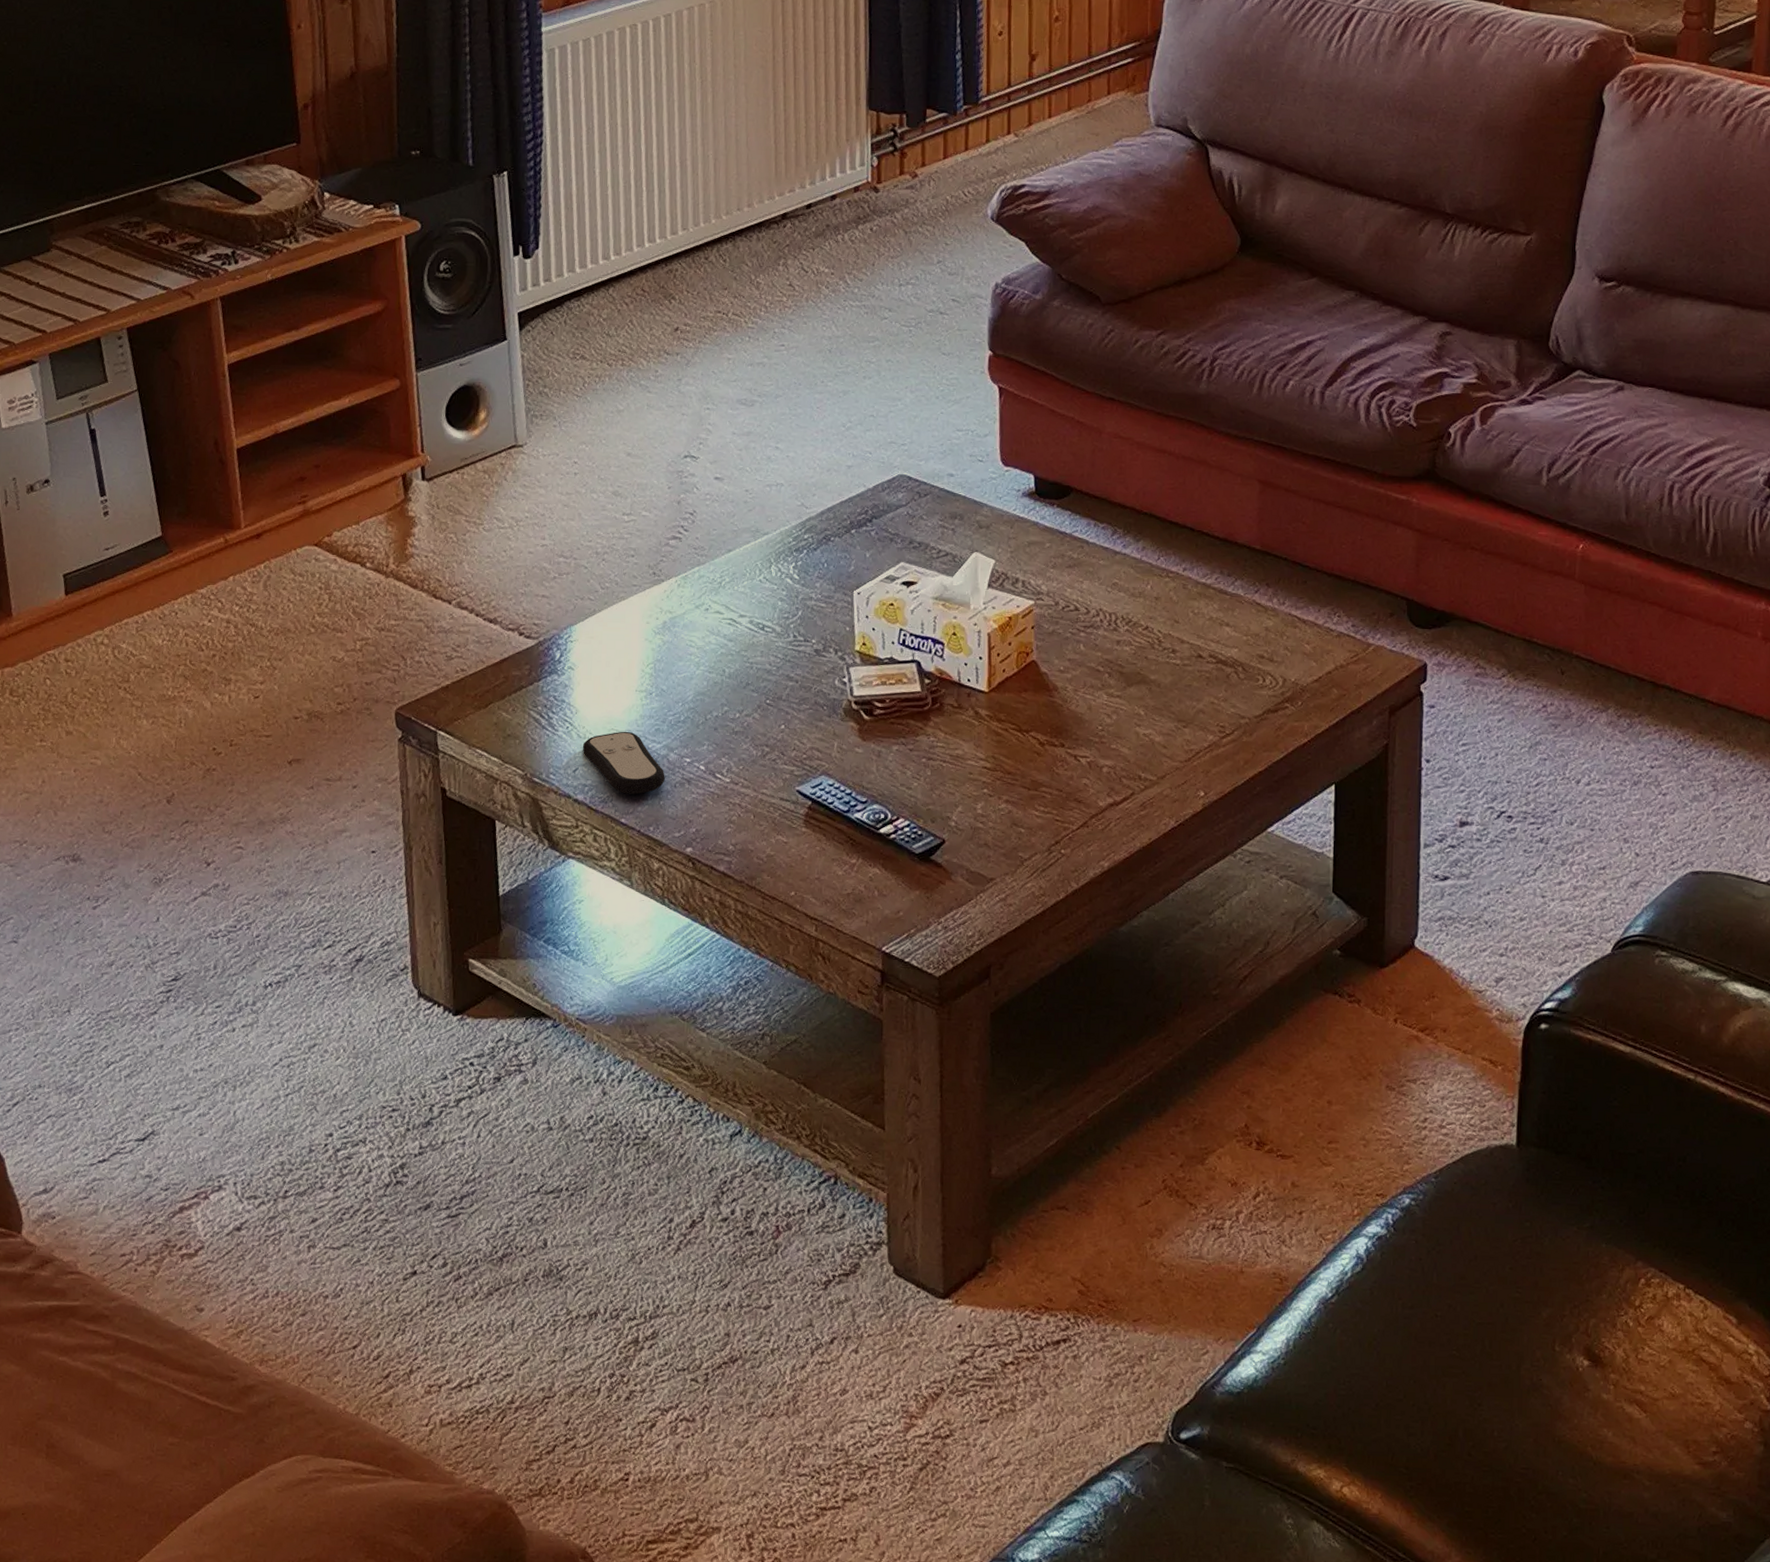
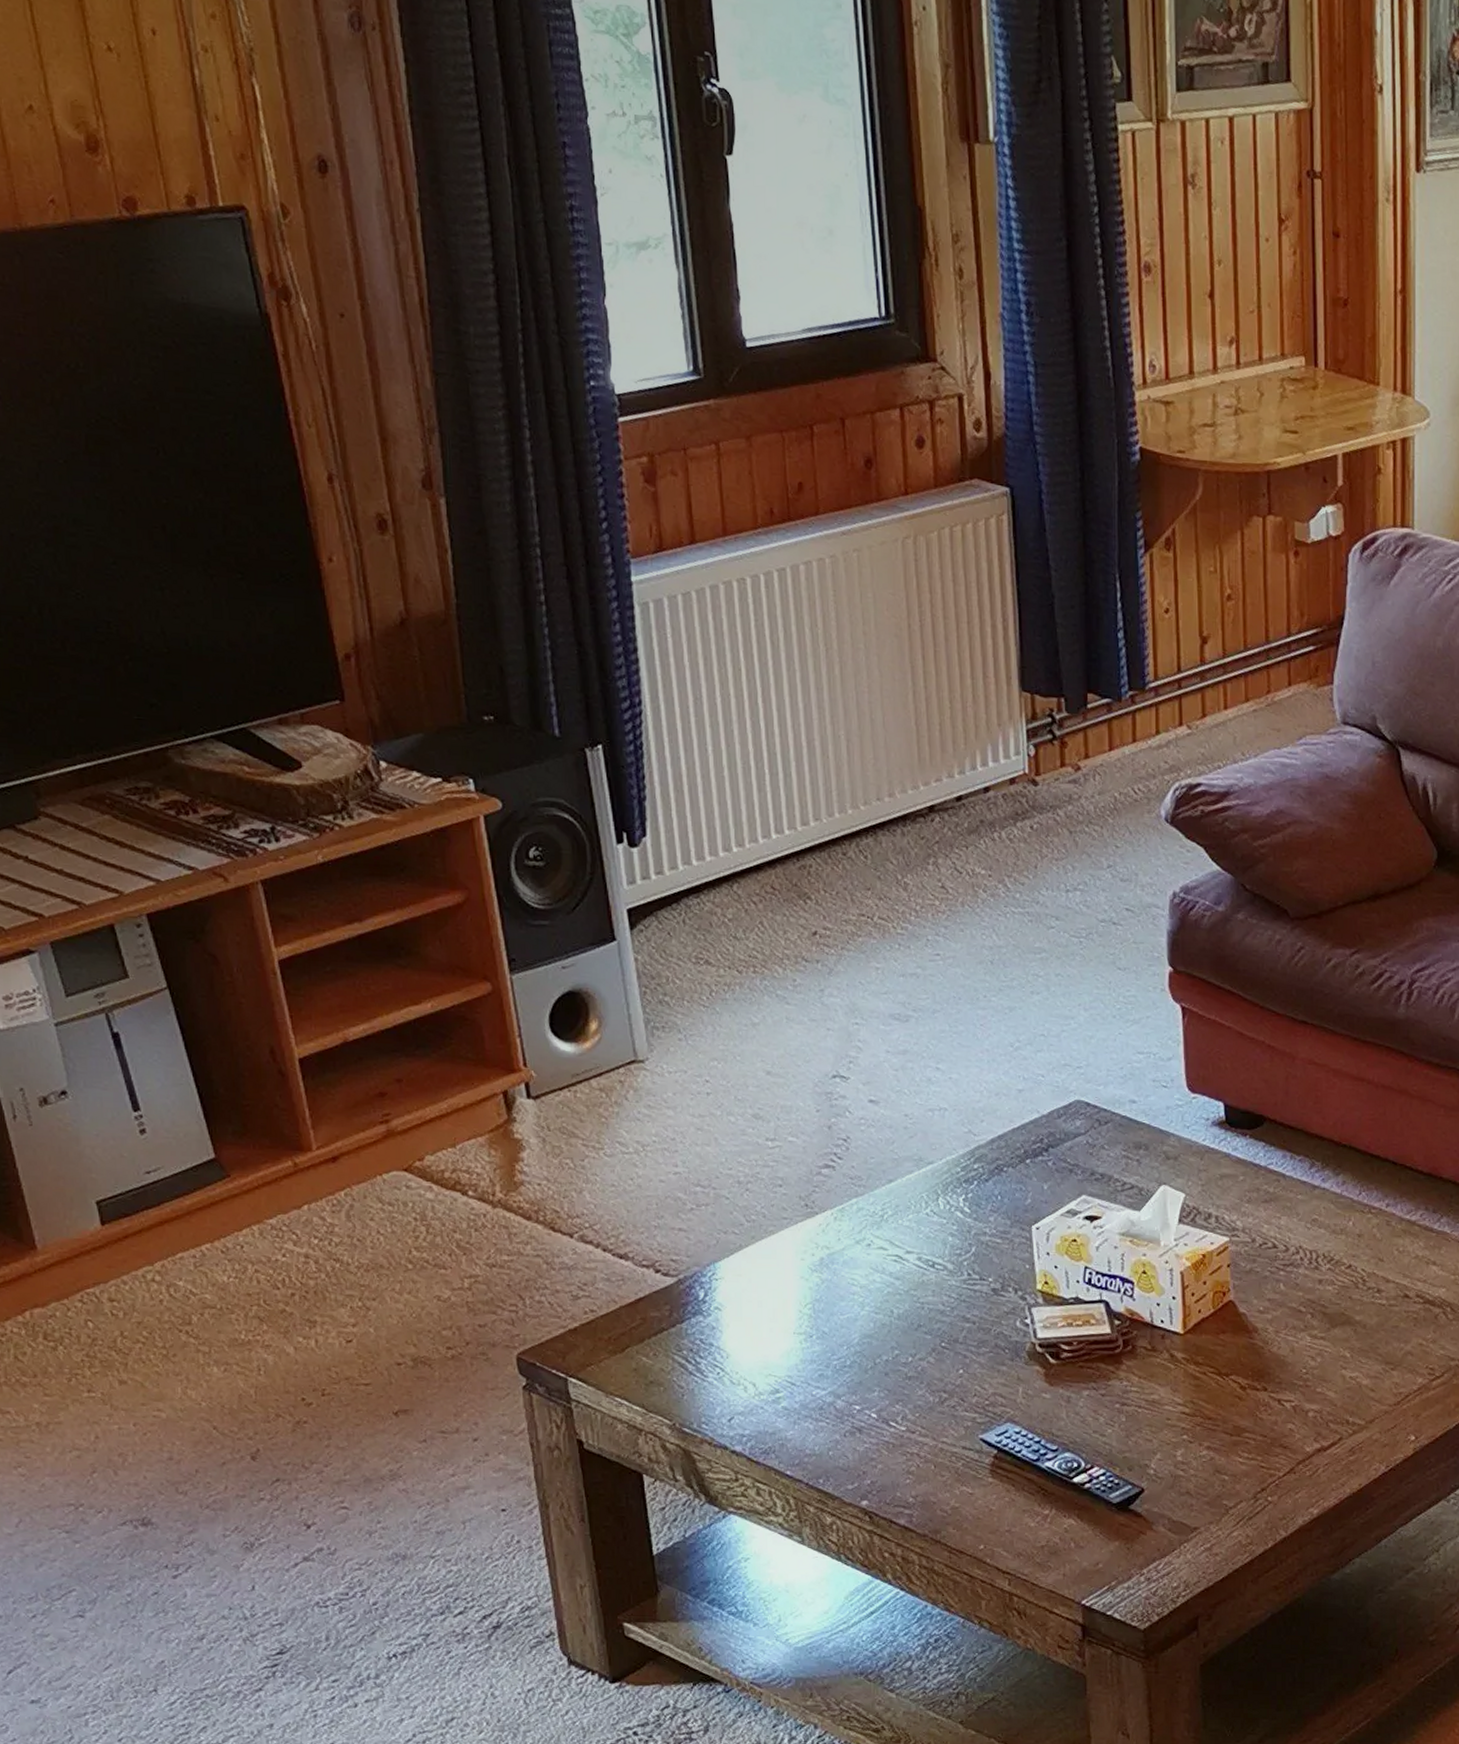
remote control: present [583,731,665,795] -> none [738,1377,833,1445]

